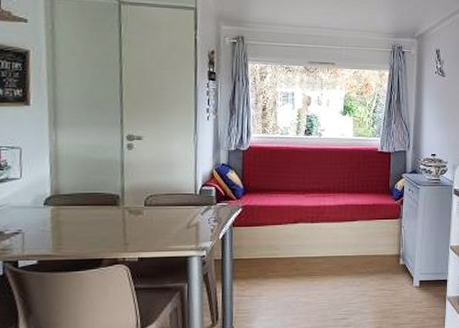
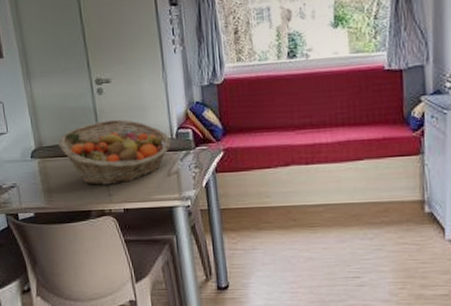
fruit basket: none [78,173,194,235] -> present [58,119,172,186]

